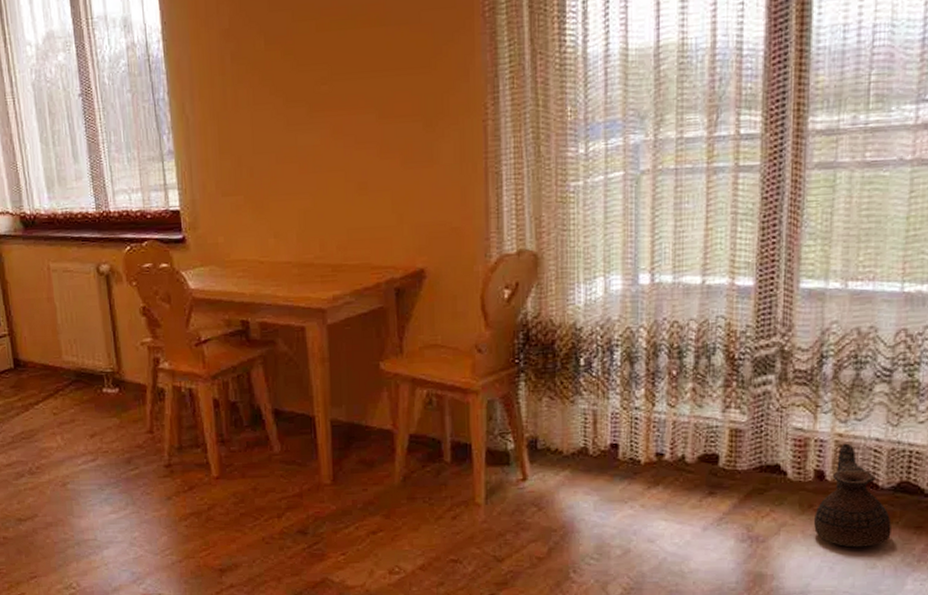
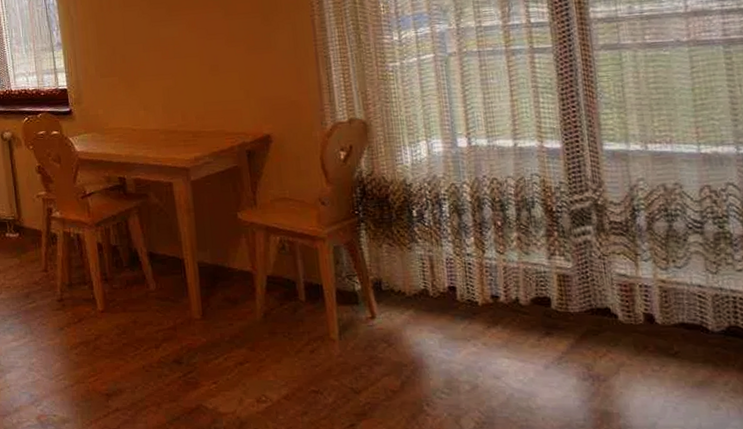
ceramic jug: present [814,443,891,548] -> none [650,289,729,389]

